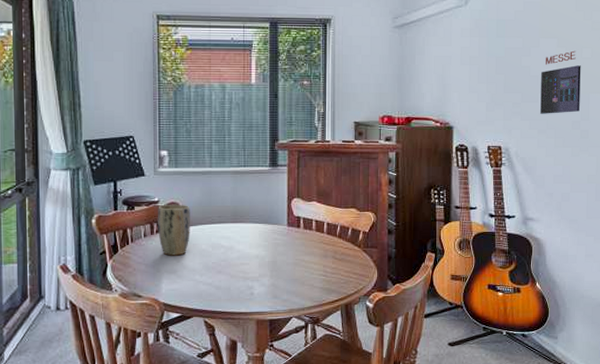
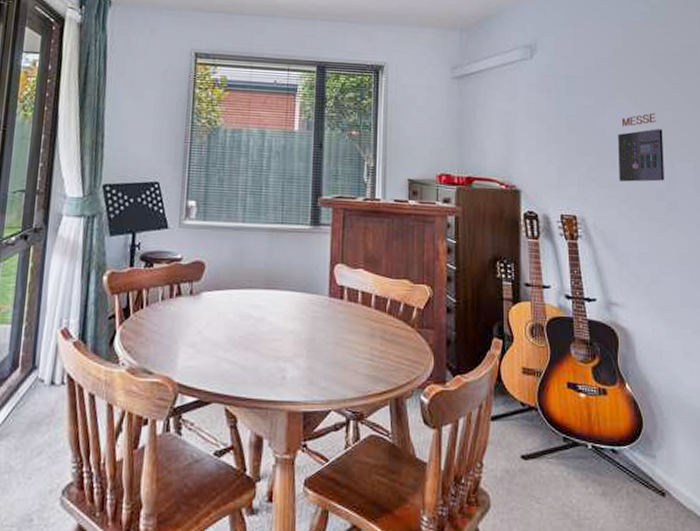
plant pot: present [158,204,190,256] -> none [178,263,217,325]

